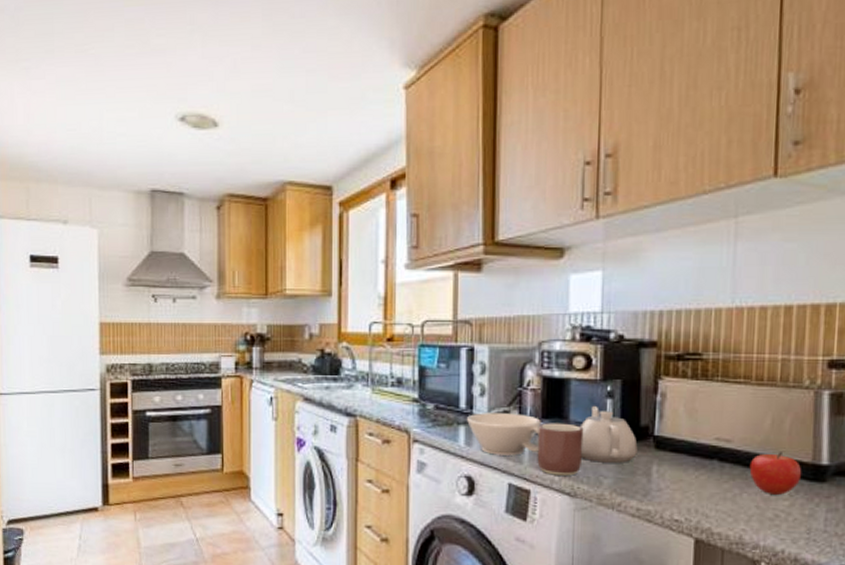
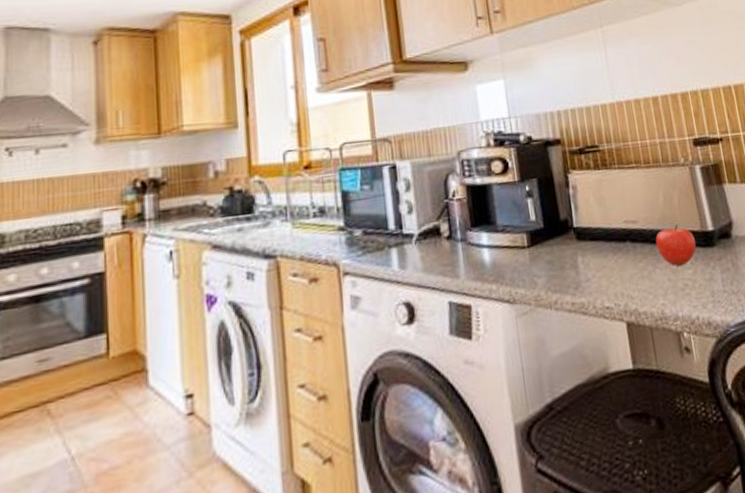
cup: present [466,413,542,456] -> none [397,226,473,274]
mug: present [537,423,584,476] -> none [469,228,515,285]
teapot: present [579,405,638,463] -> none [507,206,563,264]

